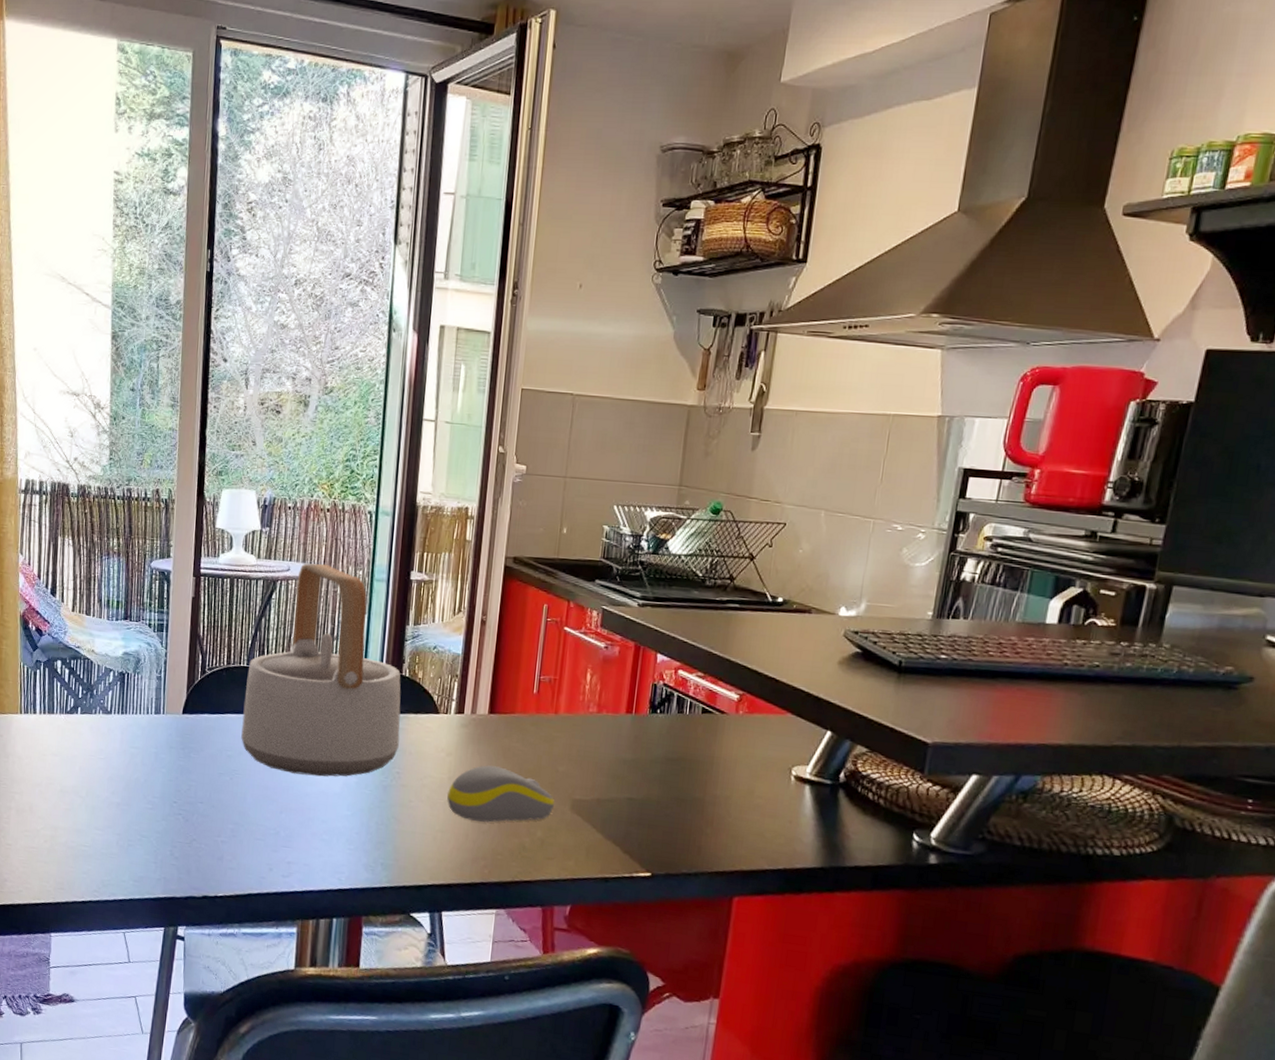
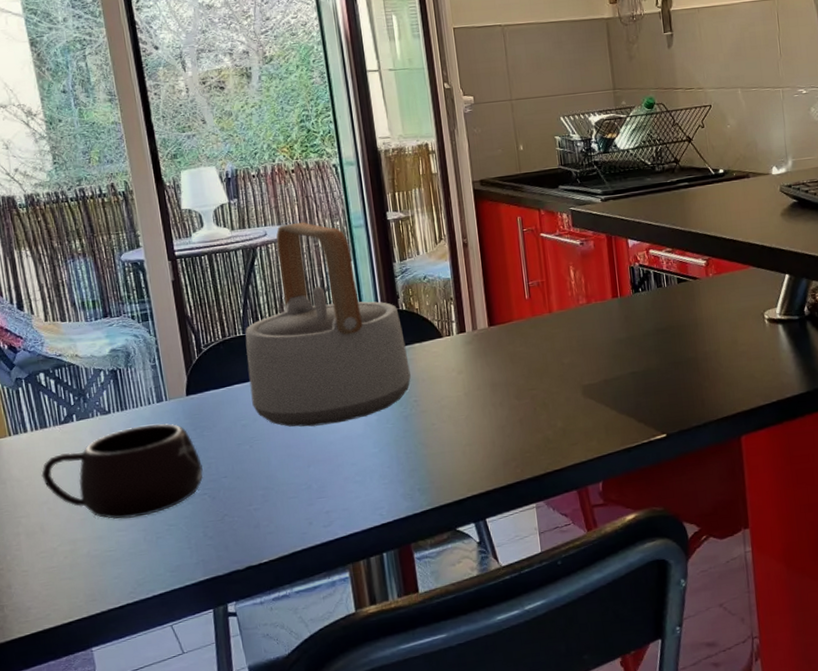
mug: none [40,732,183,821] -> present [41,423,204,519]
computer mouse: present [447,765,555,823] -> none [467,372,568,428]

